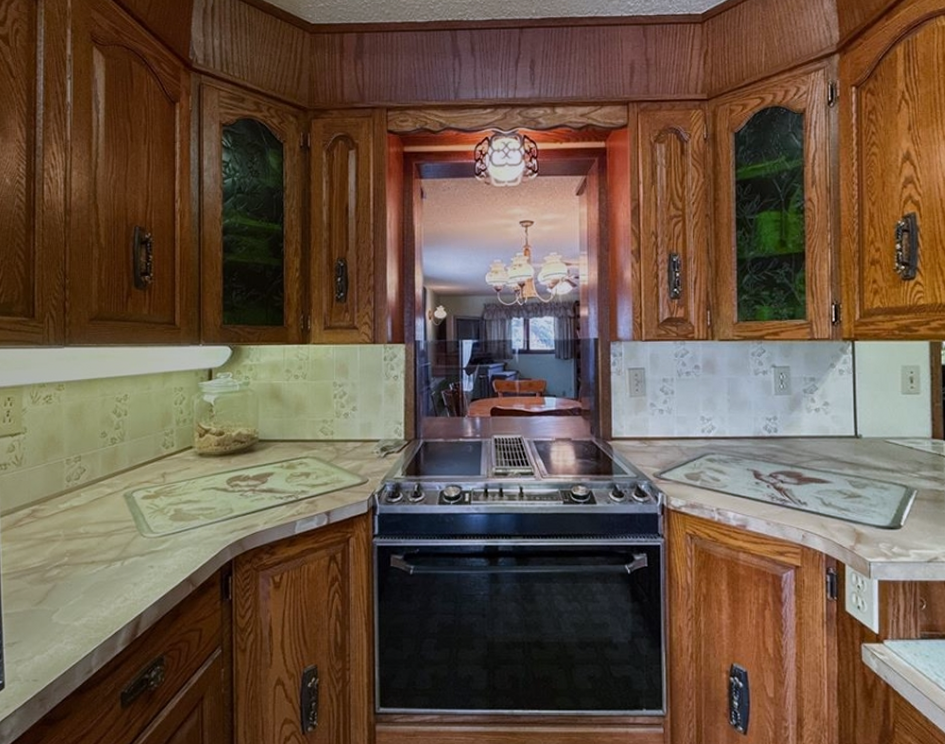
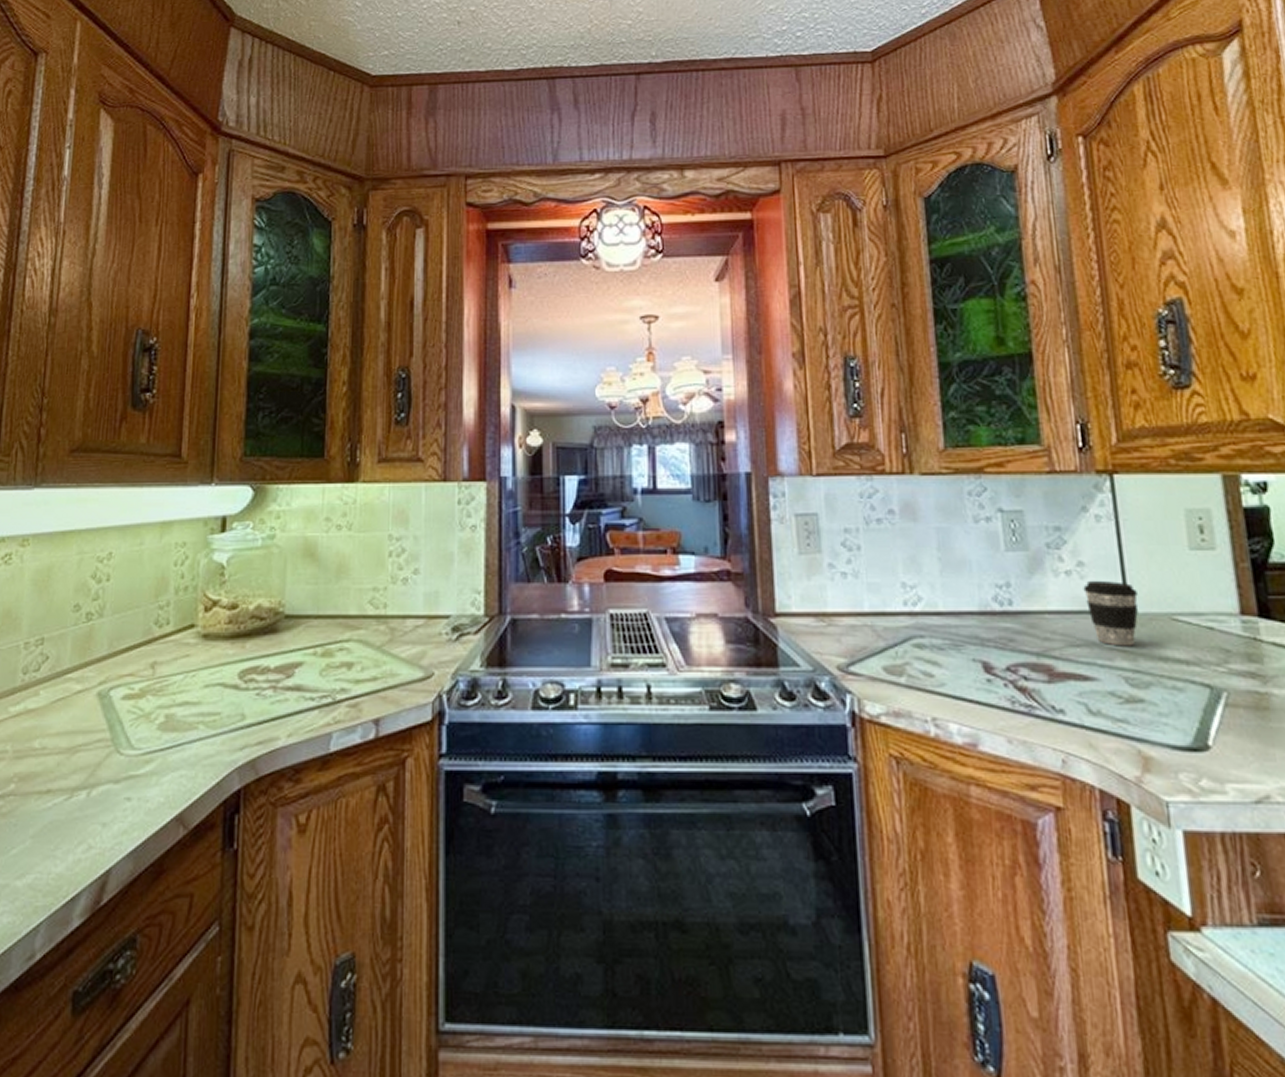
coffee cup: none [827,415,863,460] -> present [1083,580,1139,647]

